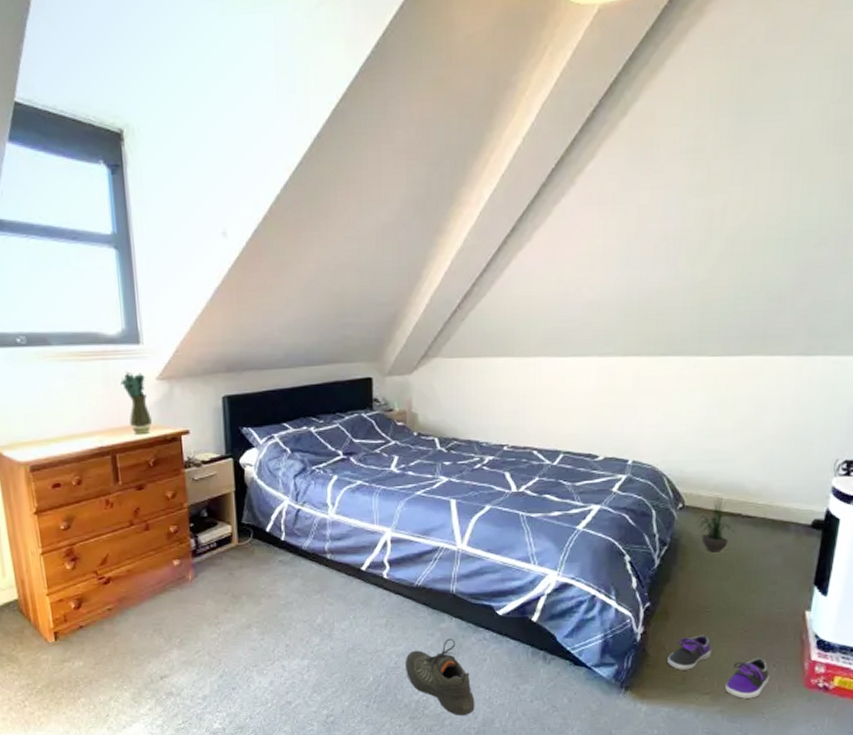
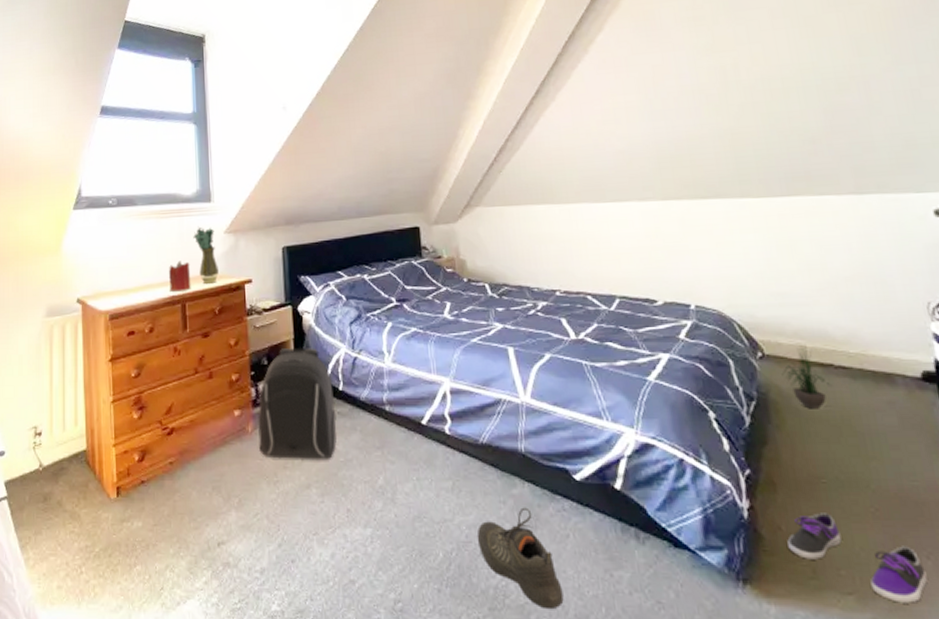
candle: none [95,409,121,442] -> present [169,260,191,292]
backpack: none [198,500,278,603] -> present [258,348,337,459]

